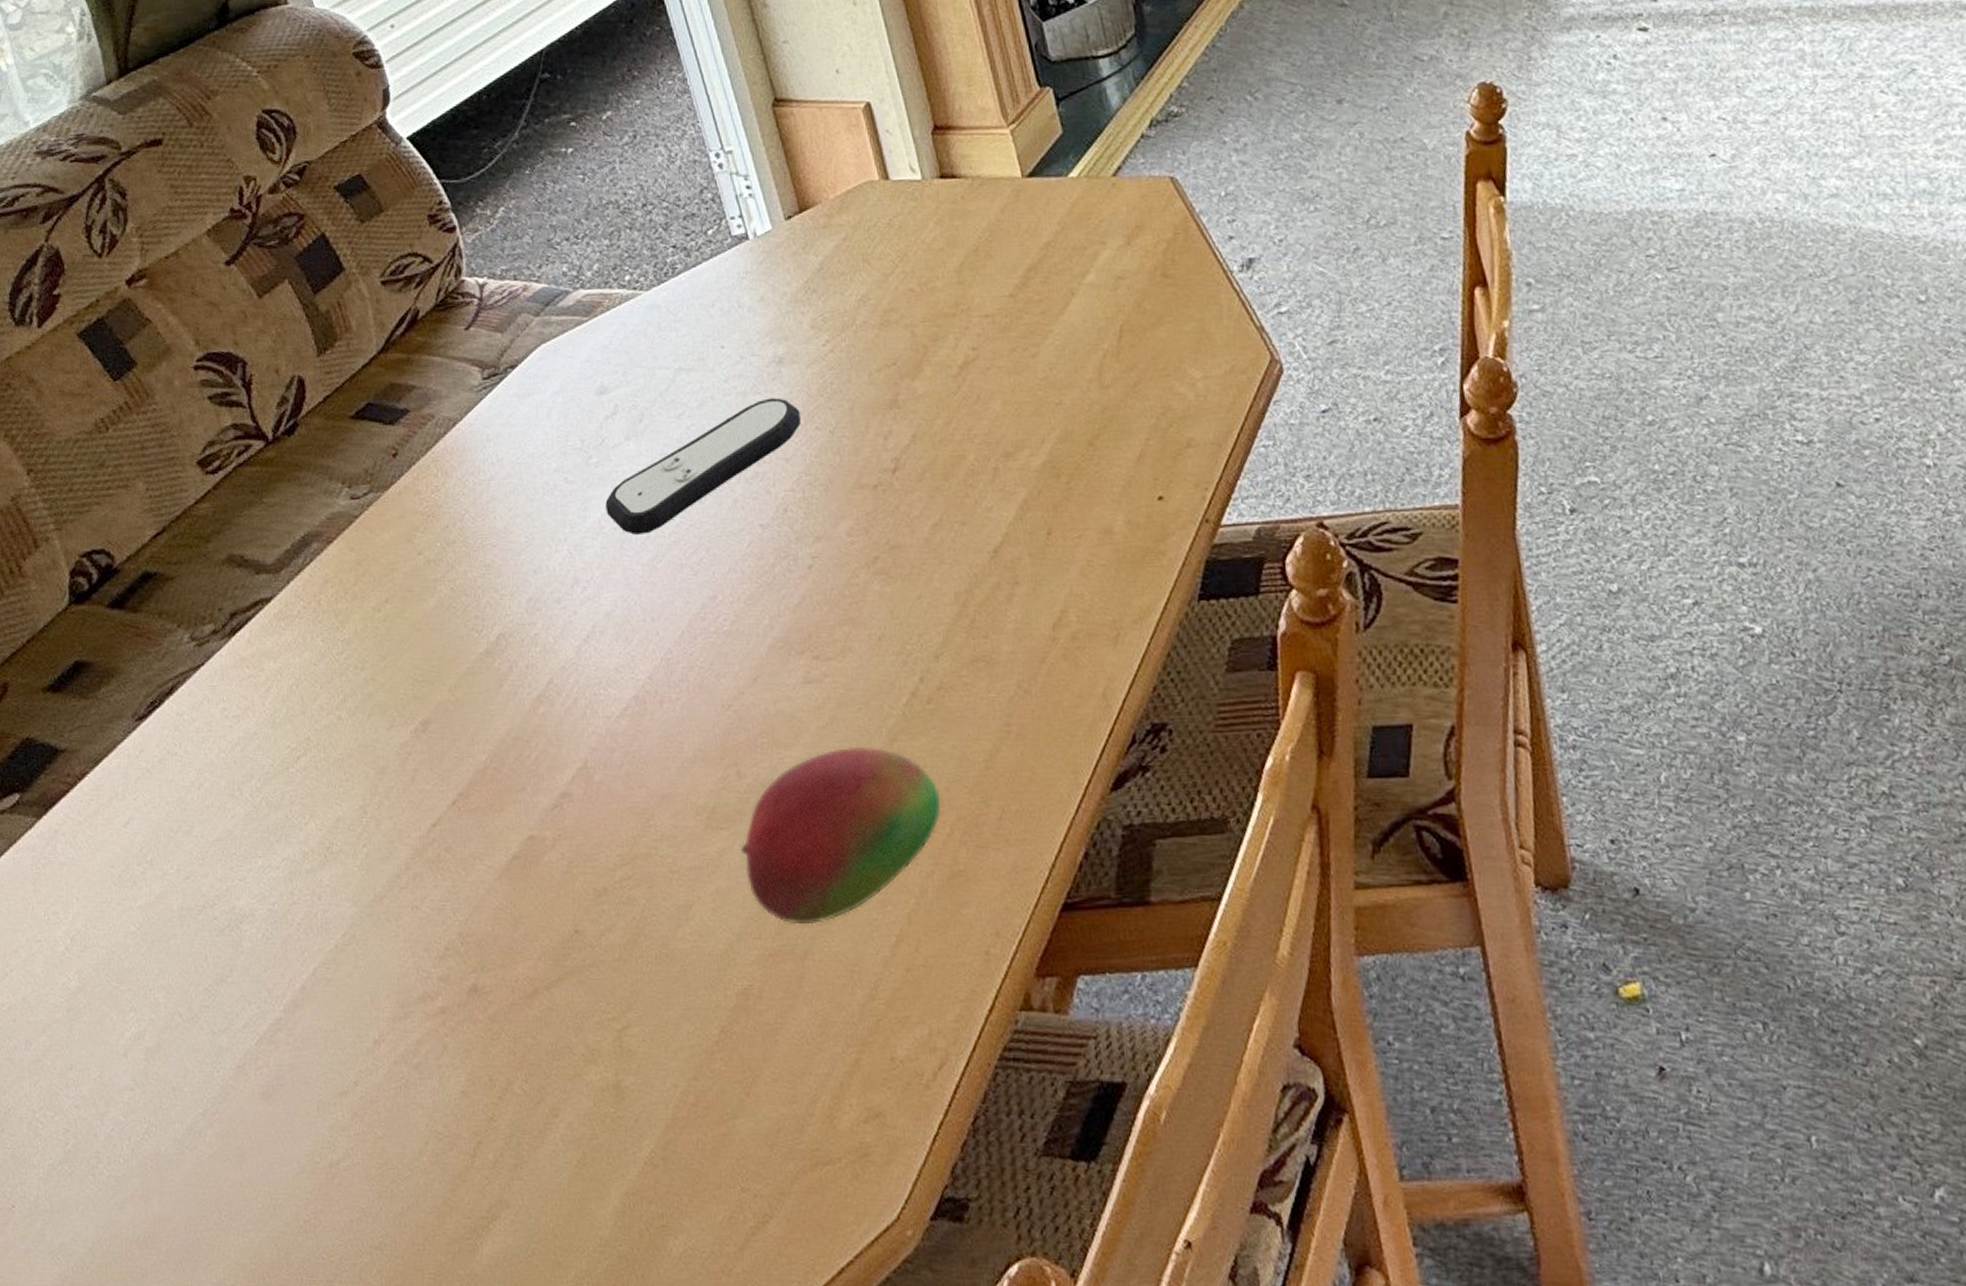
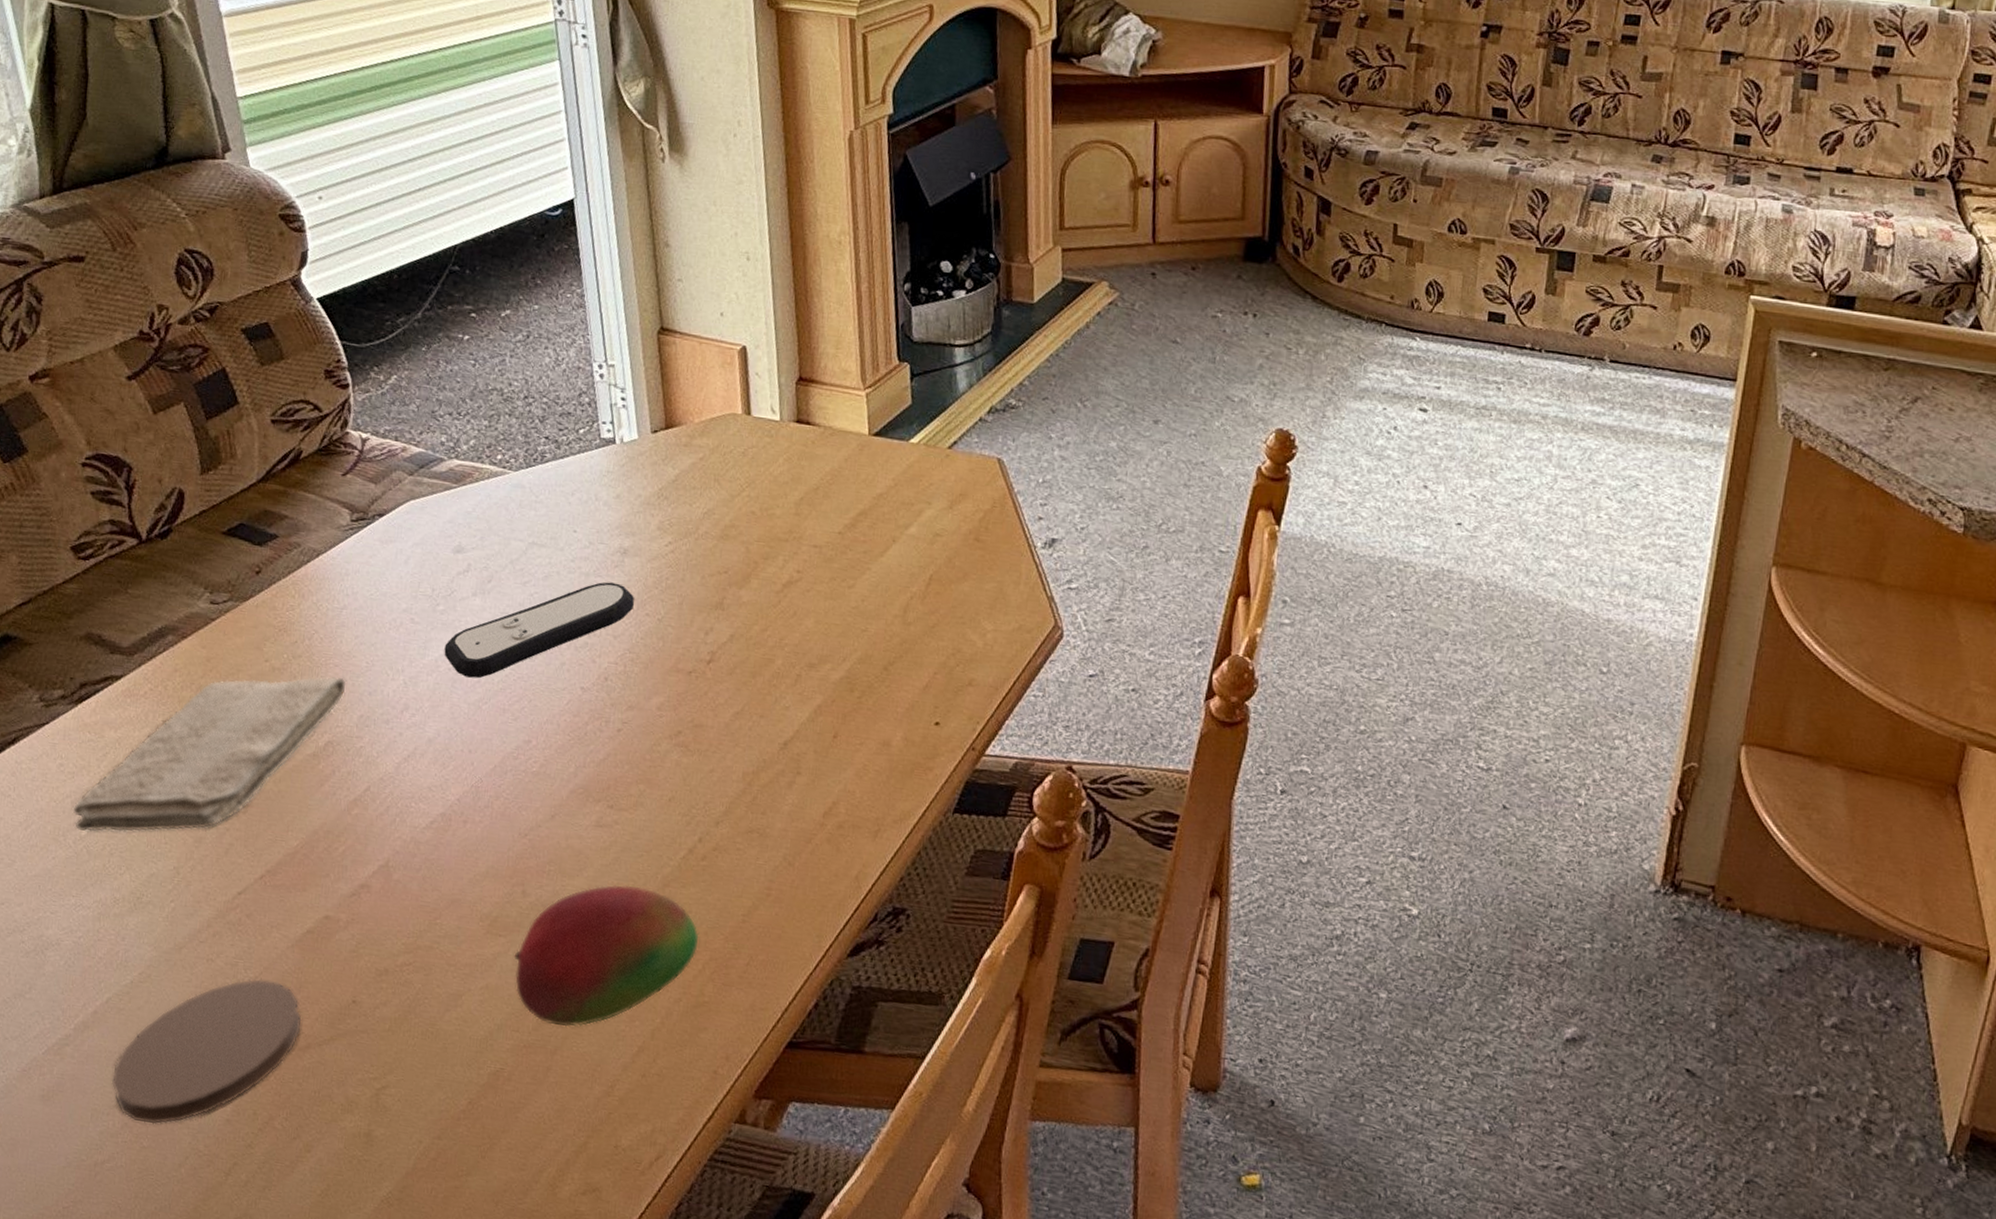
washcloth: none [243,558,509,782] -> present [72,676,347,832]
coaster: none [332,922,525,1109] -> present [111,979,302,1125]

